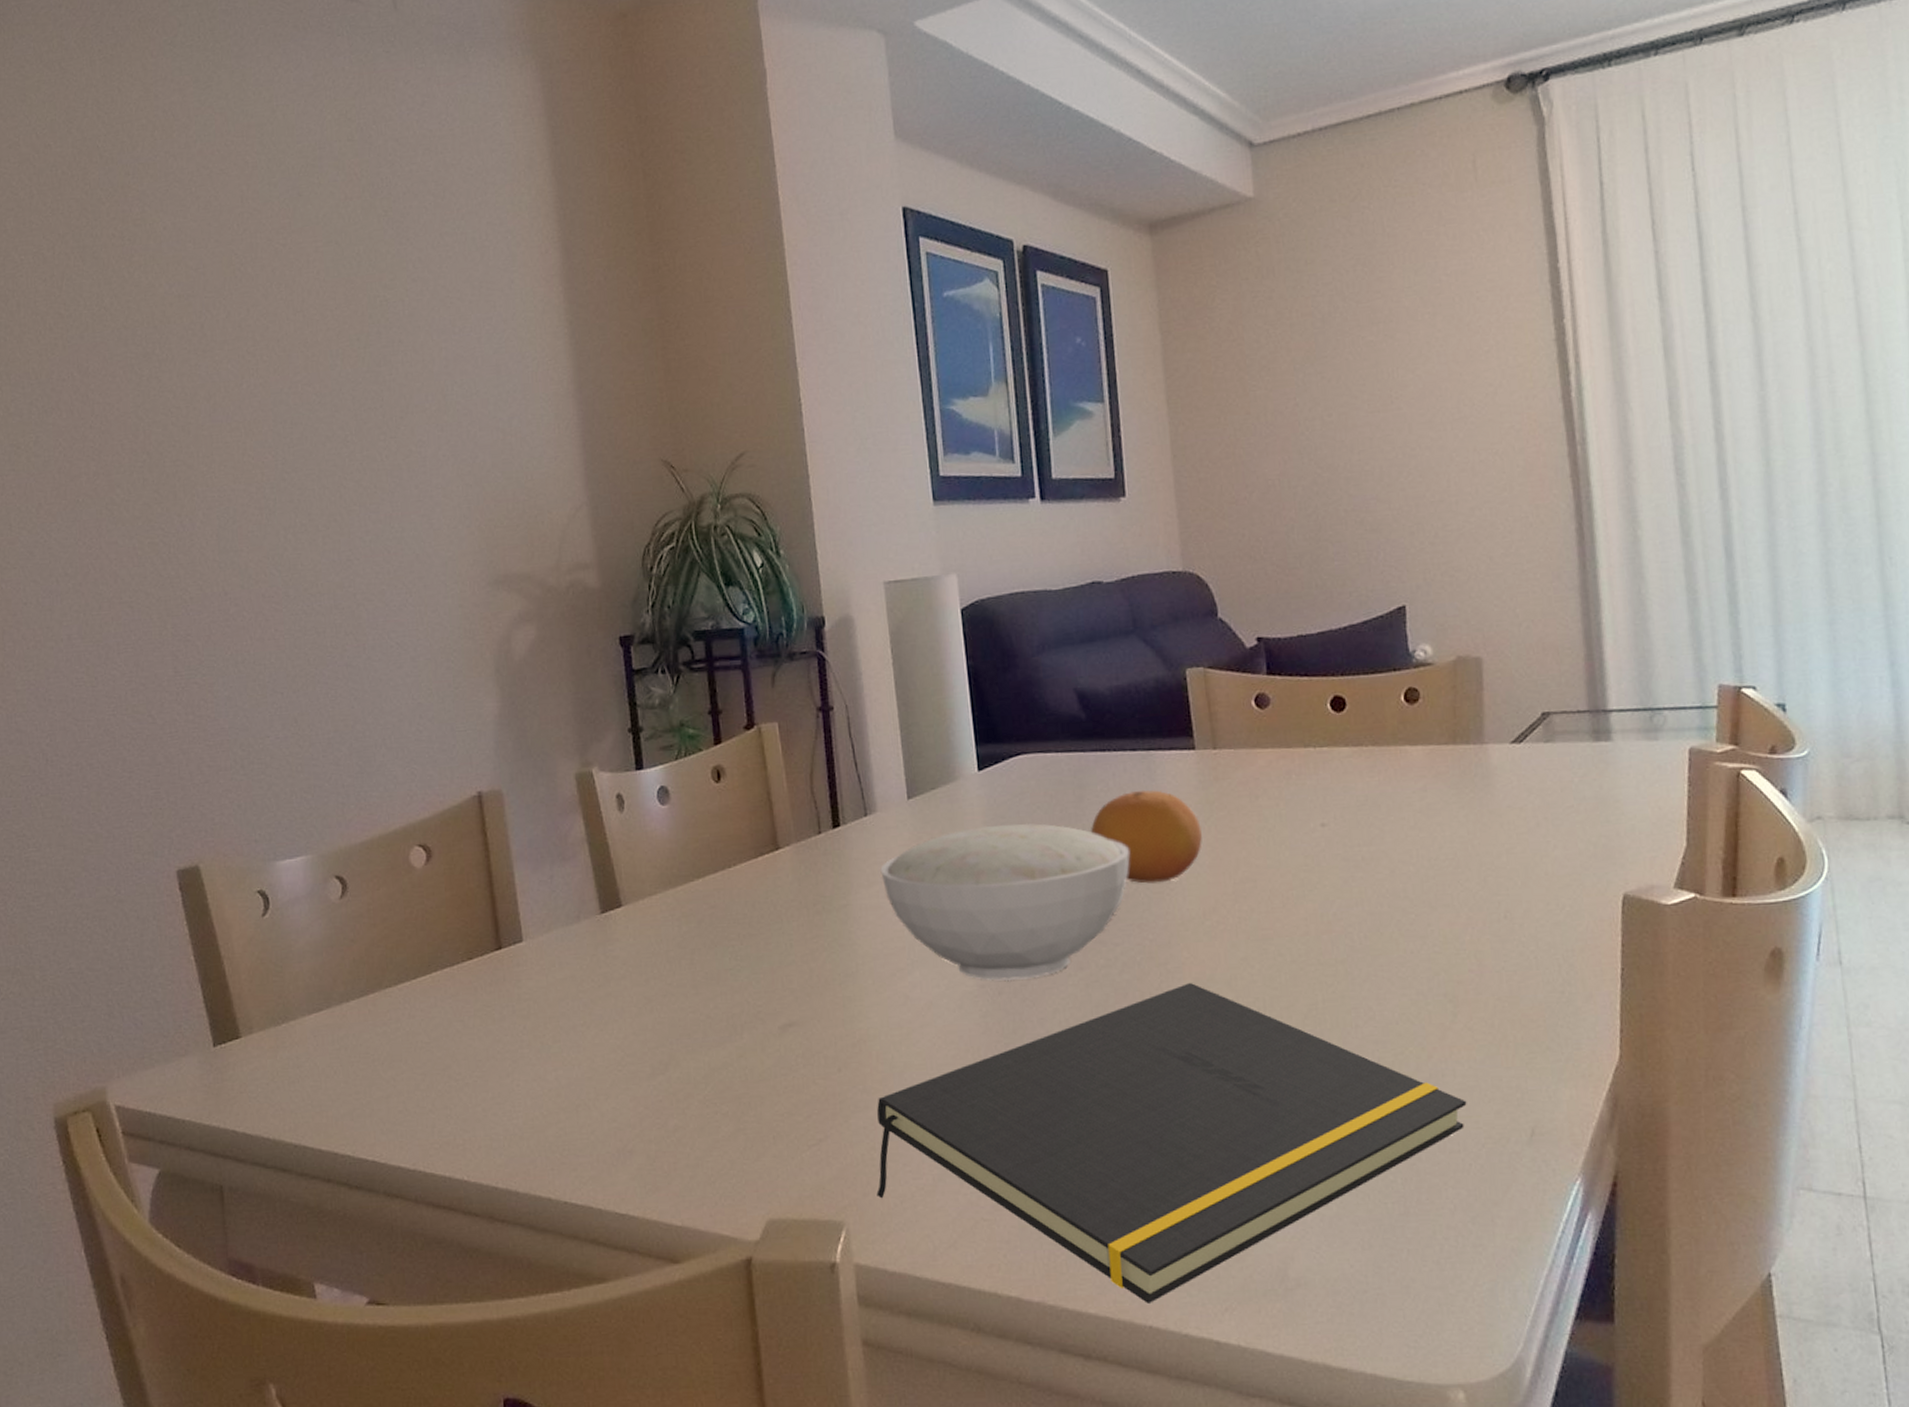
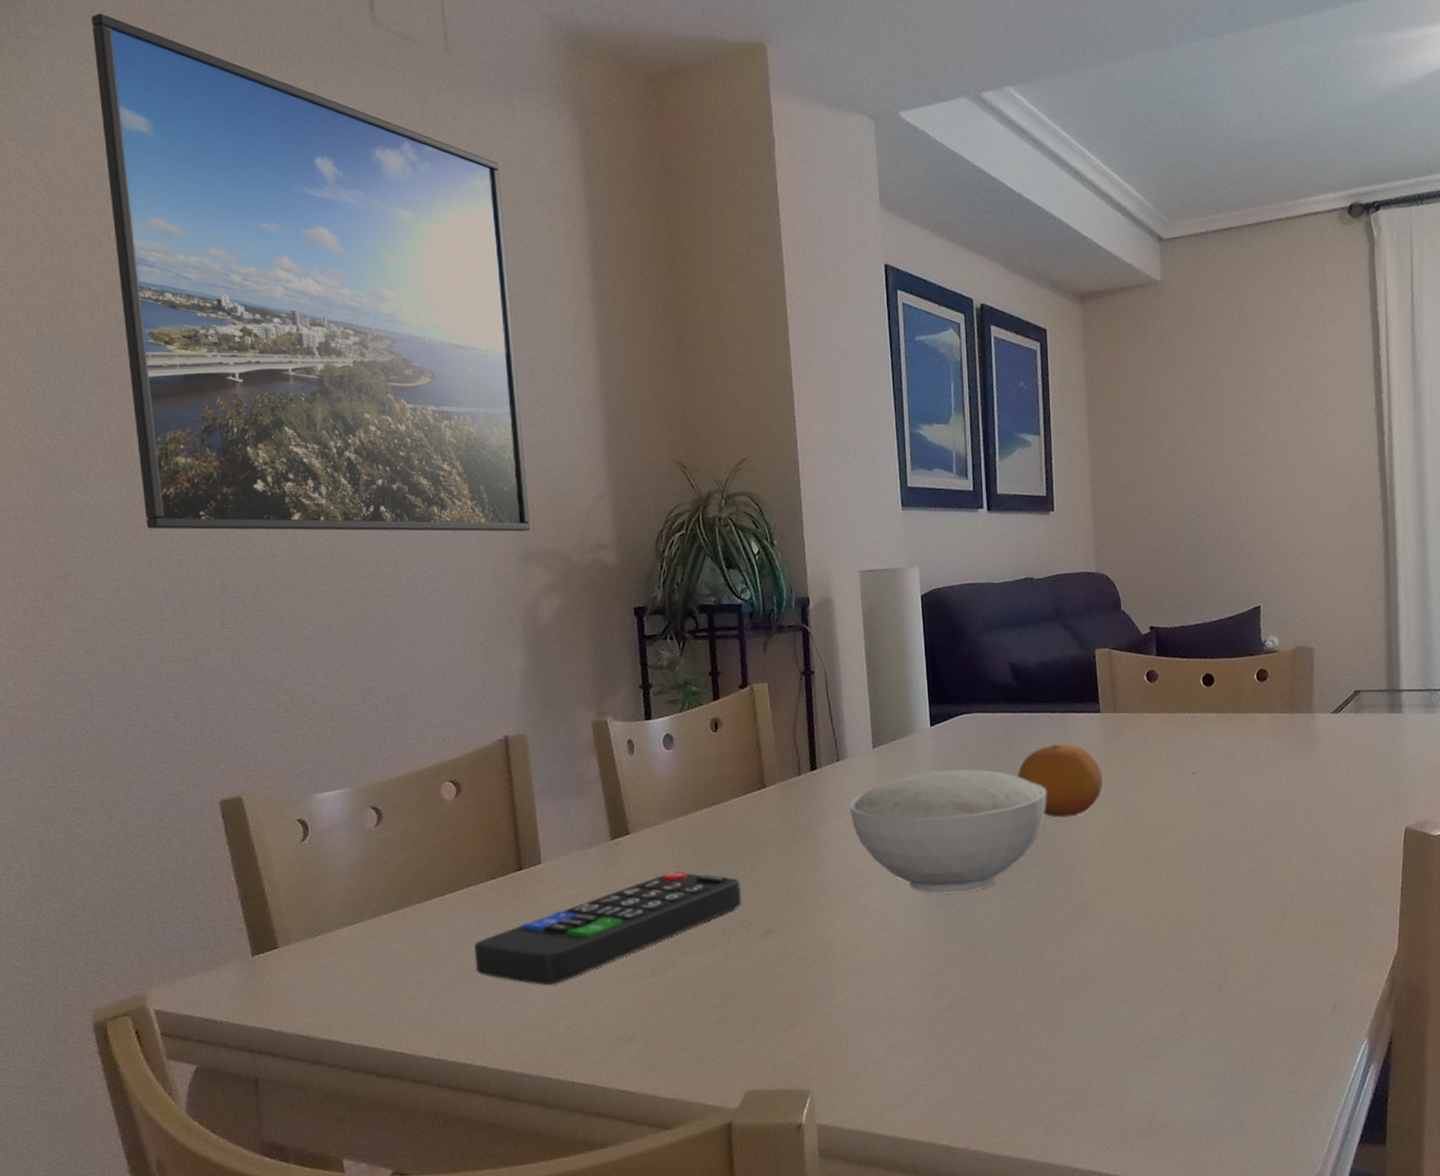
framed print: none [32,10,500,569] -> present [91,13,530,532]
remote control: none [451,950,756,1086] -> present [475,871,742,986]
notepad: present [876,983,1467,1303] -> none [837,895,1289,1146]

